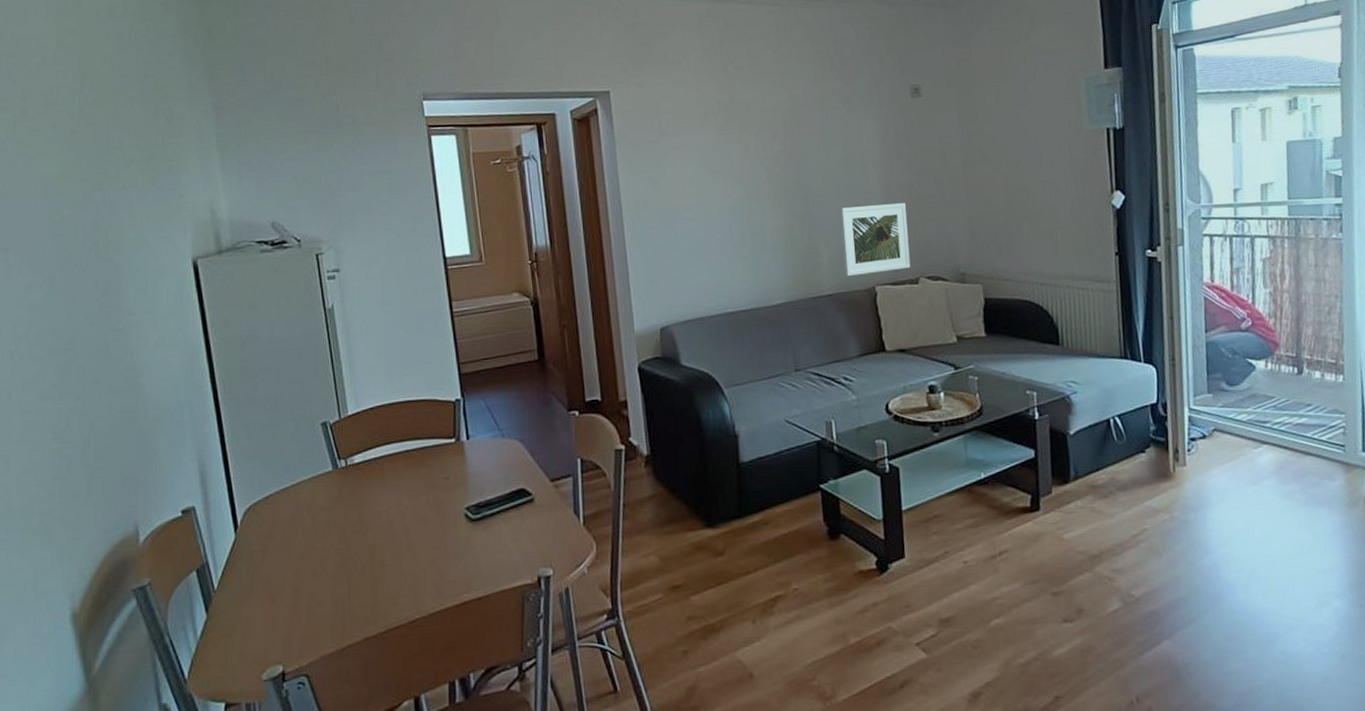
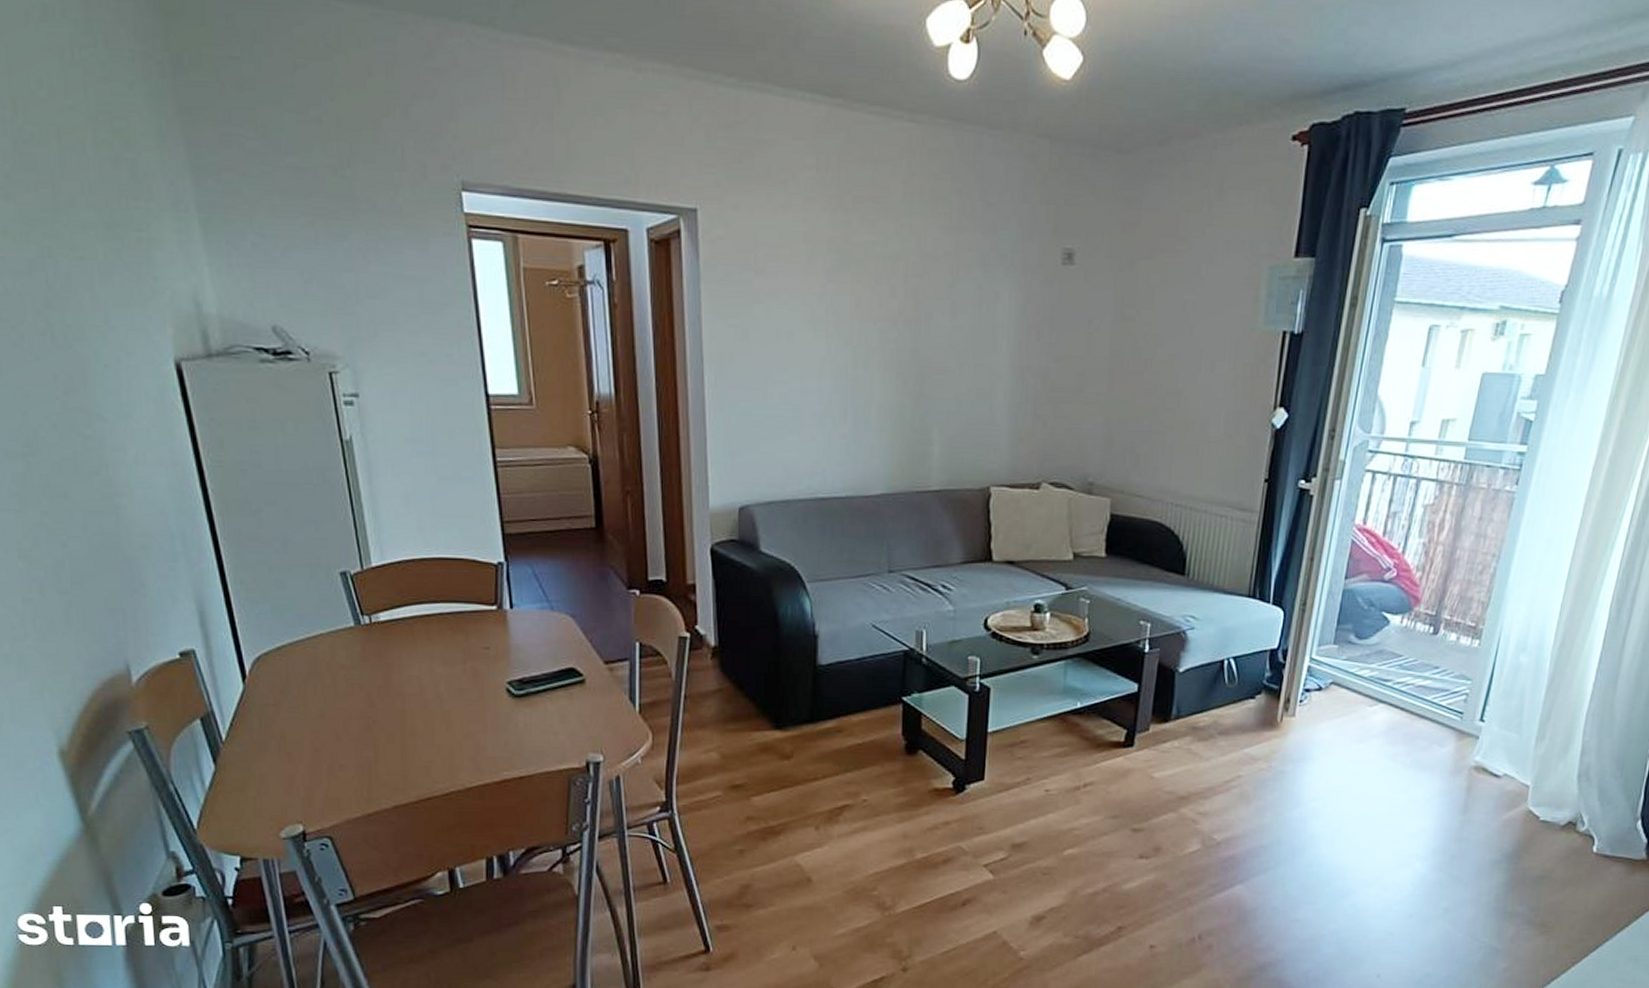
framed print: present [840,202,911,277] -> none [958,390,1037,473]

